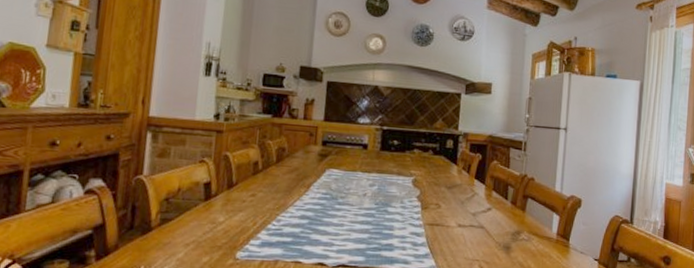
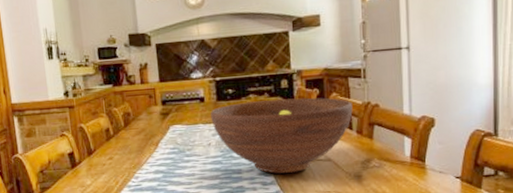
fruit bowl: none [371,156,511,236] -> present [211,97,353,174]

